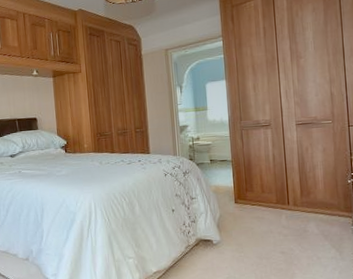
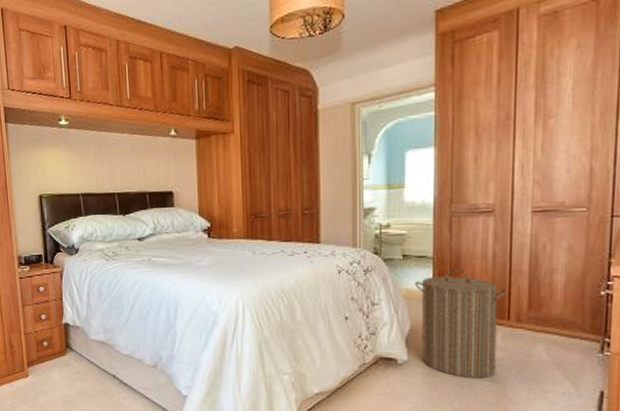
laundry hamper: none [220,168,286,252] -> present [414,269,509,378]

